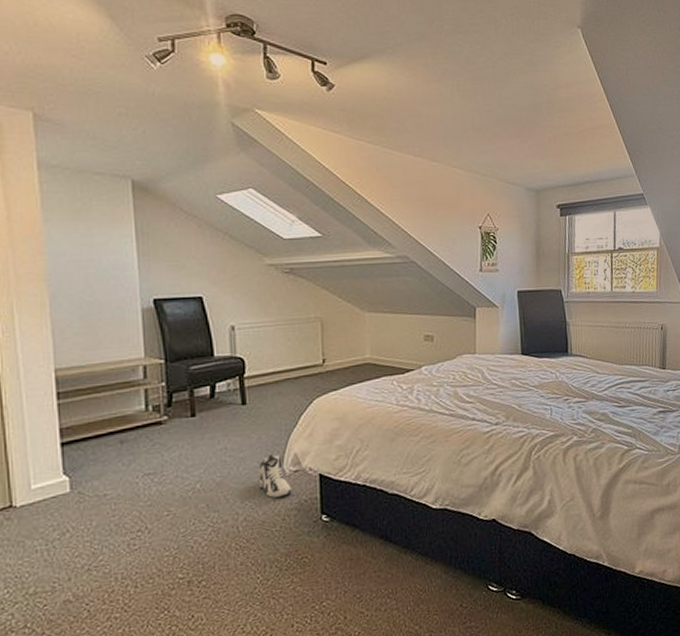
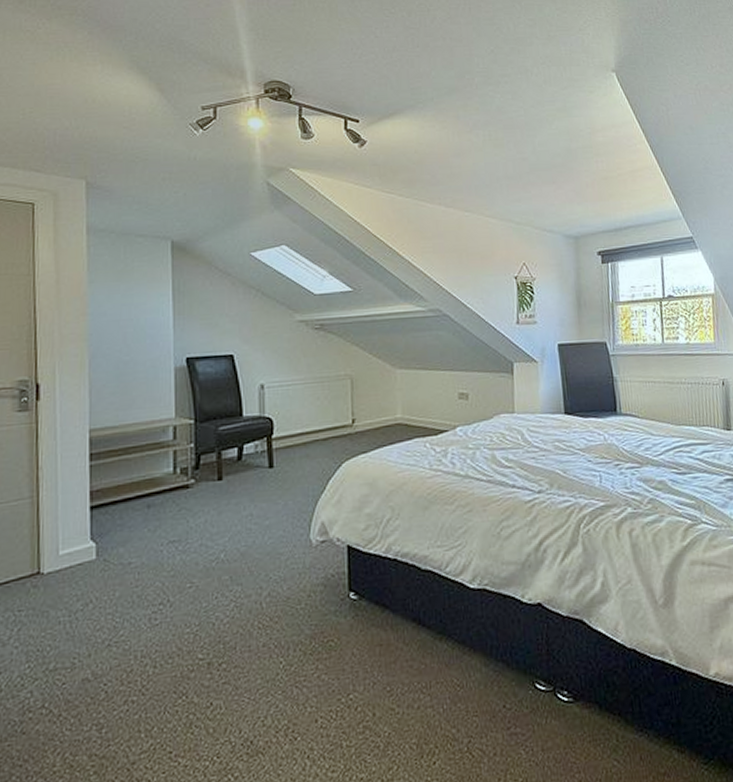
sneaker: present [257,454,292,498] -> none [283,522,318,571]

